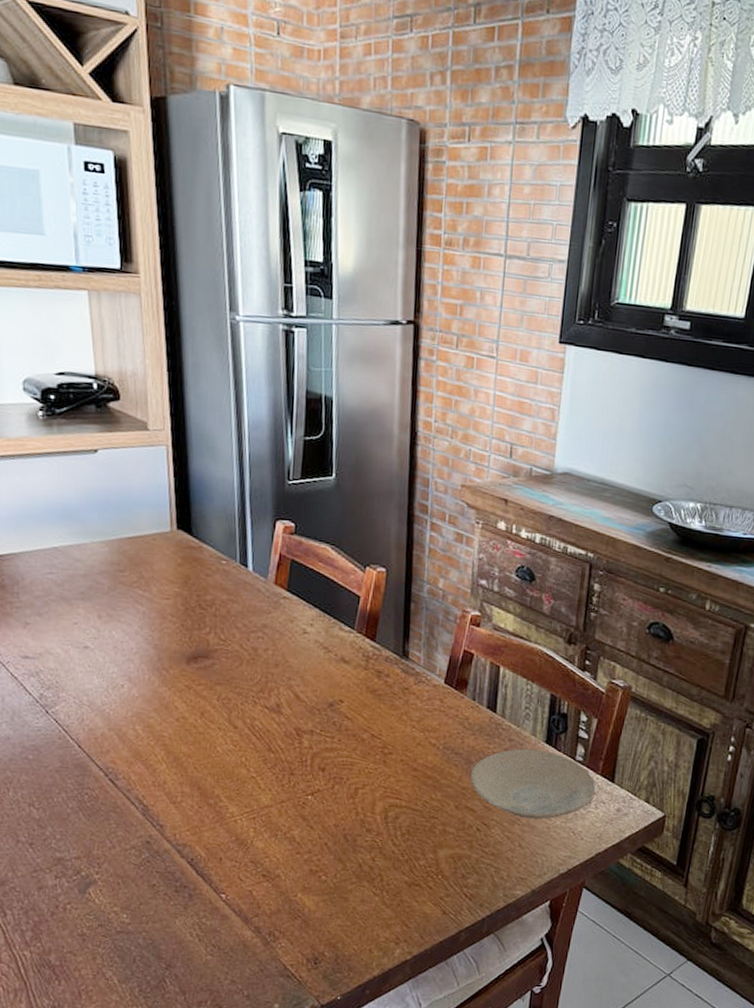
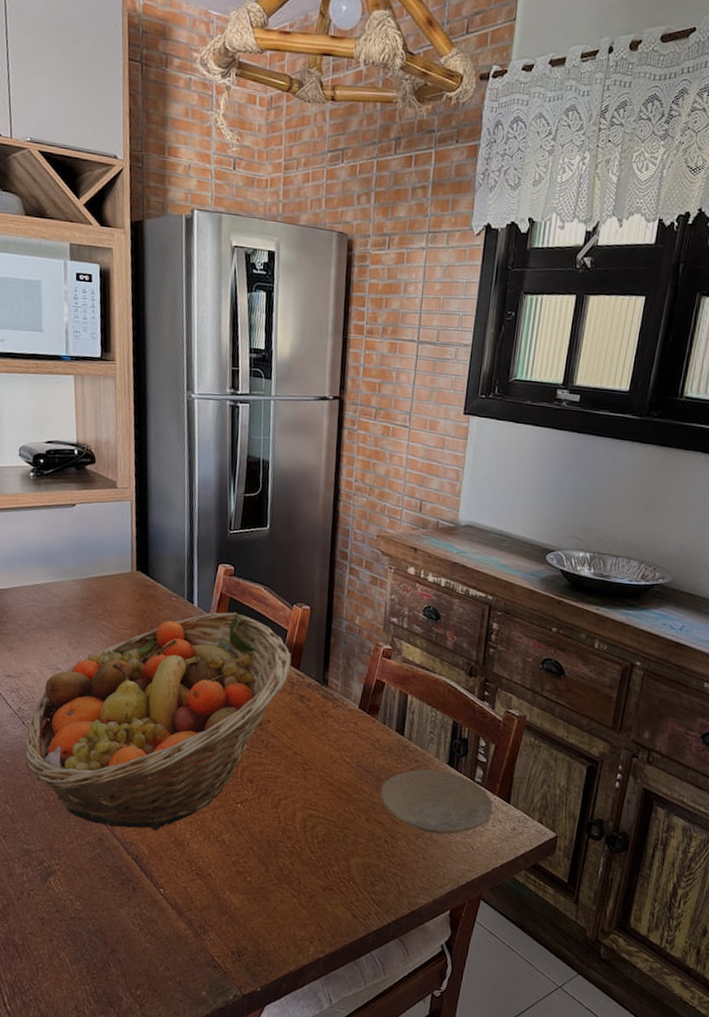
fruit basket: none [50,576,366,830] -> present [24,612,292,831]

